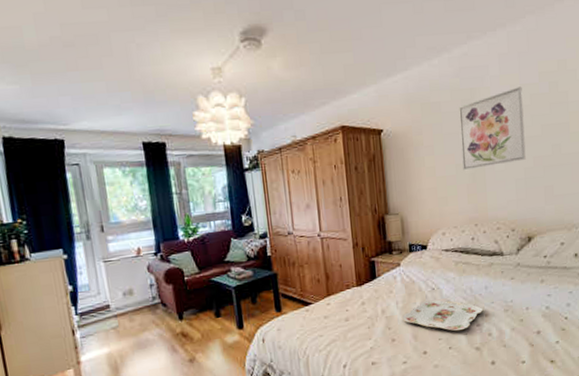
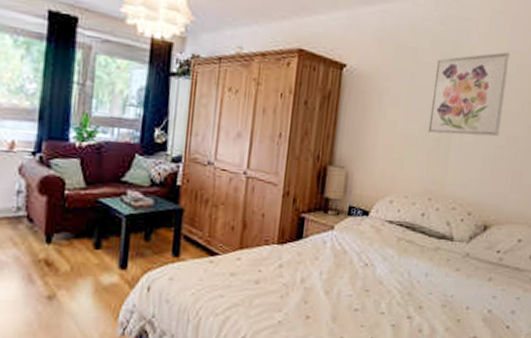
serving tray: present [401,300,482,332] -> none [322,277,418,320]

